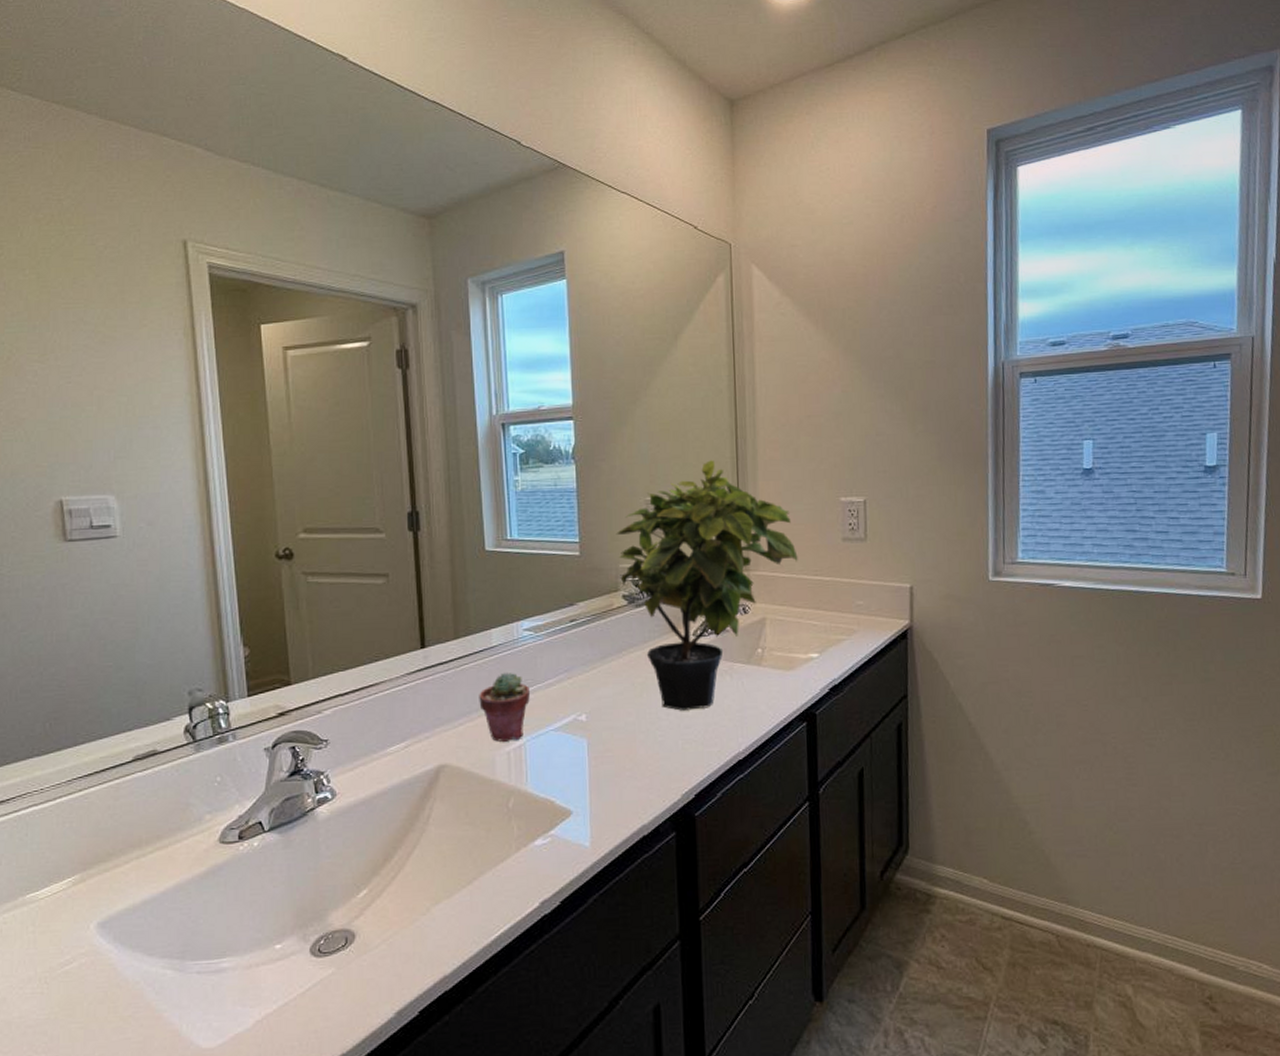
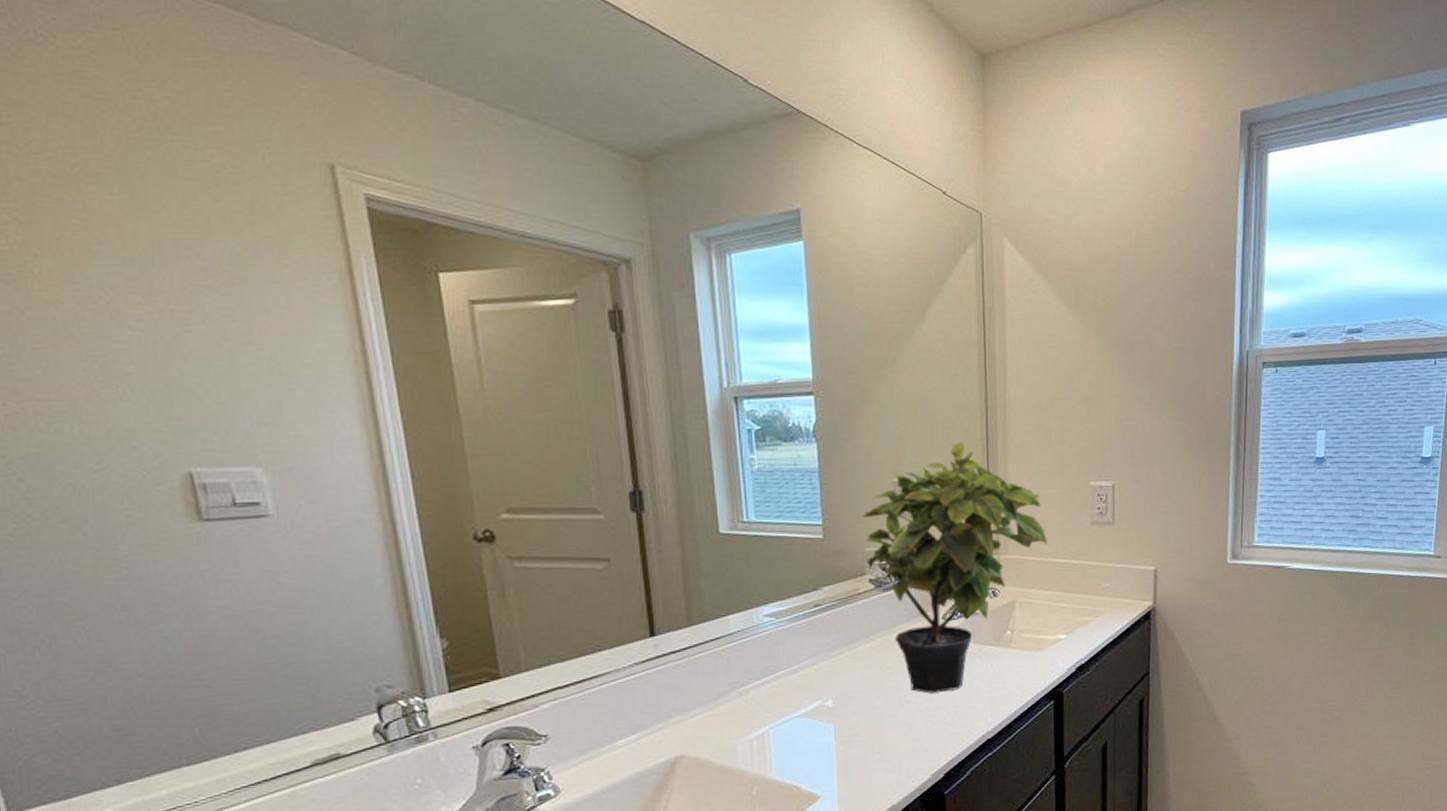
potted succulent: present [479,672,530,742] -> none [717,659,772,730]

